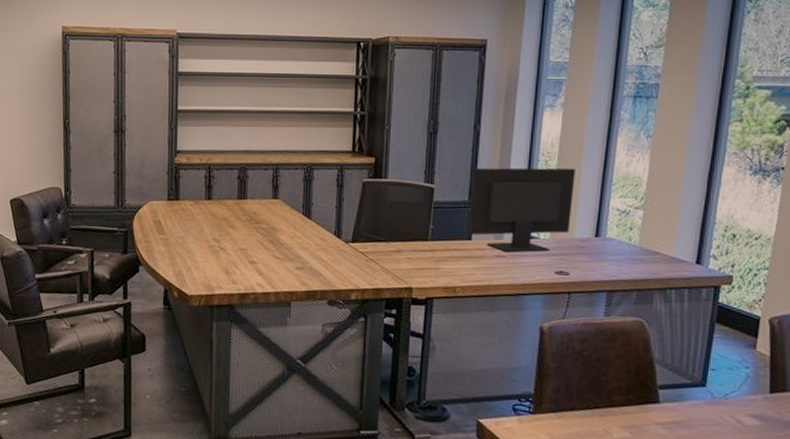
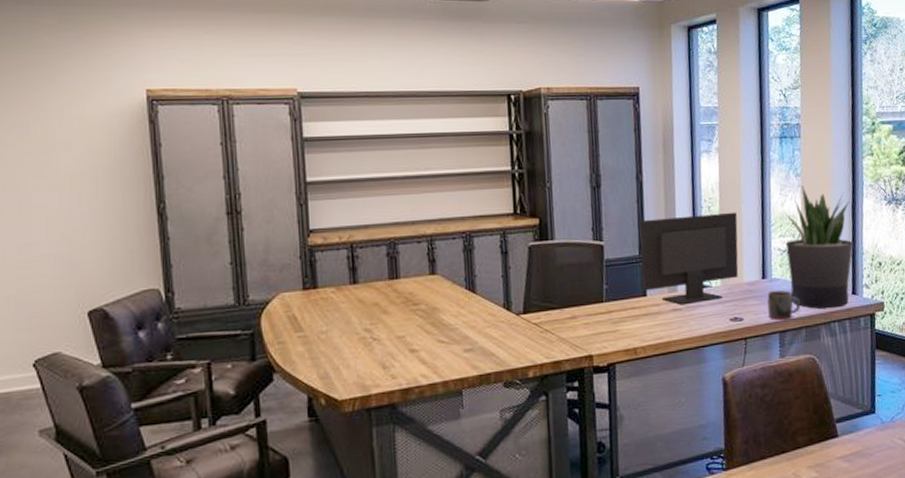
mug: none [598,250,634,281] -> present [767,290,800,321]
planter: none [625,147,707,276] -> present [785,185,853,309]

